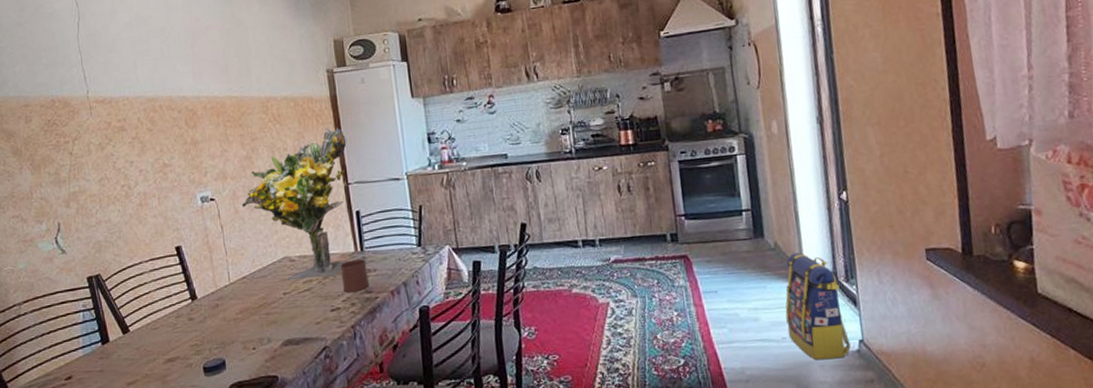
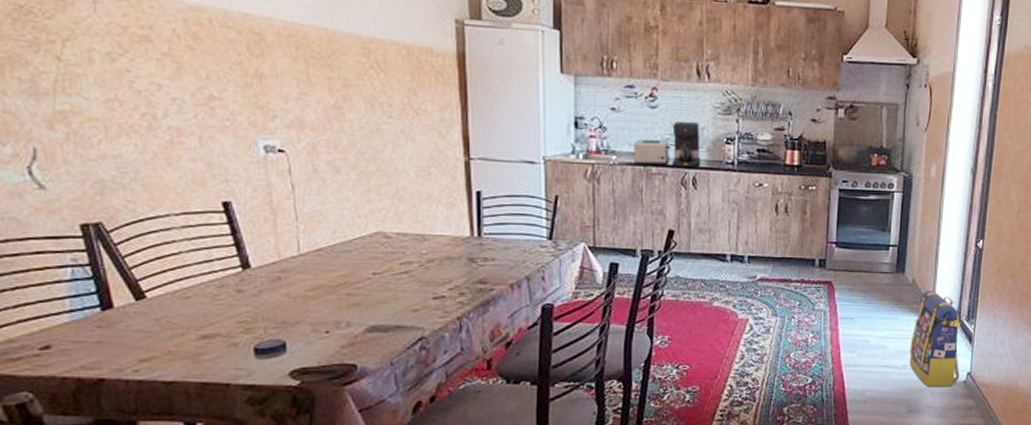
bouquet: present [241,127,347,280] -> none [323,88,473,261]
cup: present [340,259,369,294] -> none [450,245,484,282]
toaster: none [479,140,513,168] -> present [633,139,672,166]
coffee maker: none [511,119,541,164] -> present [672,121,700,168]

